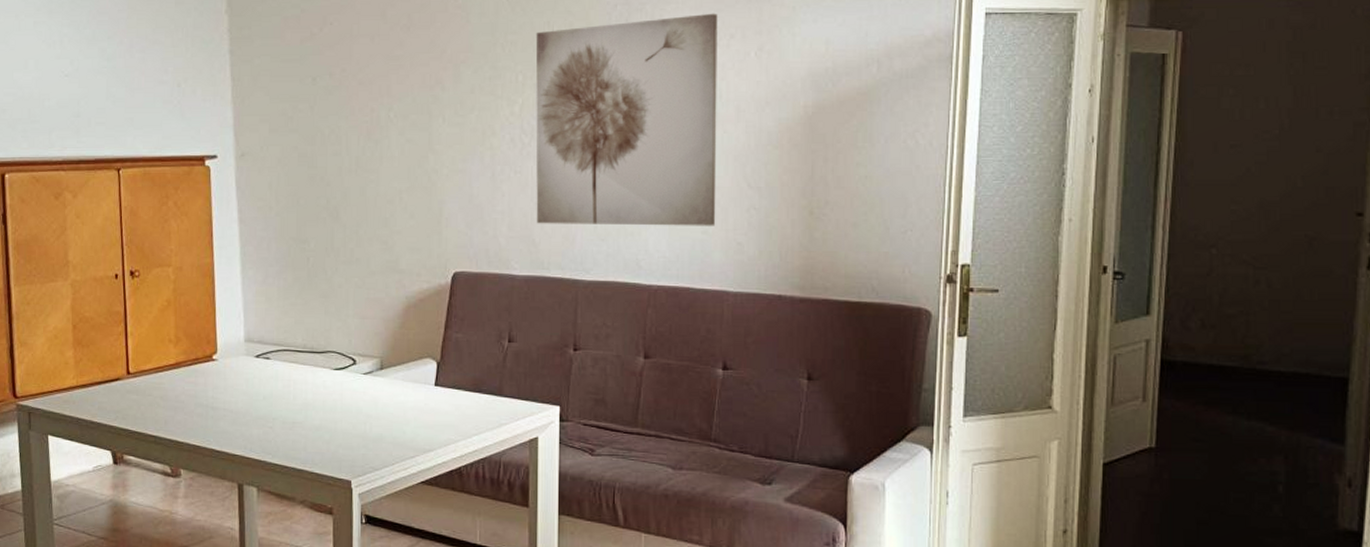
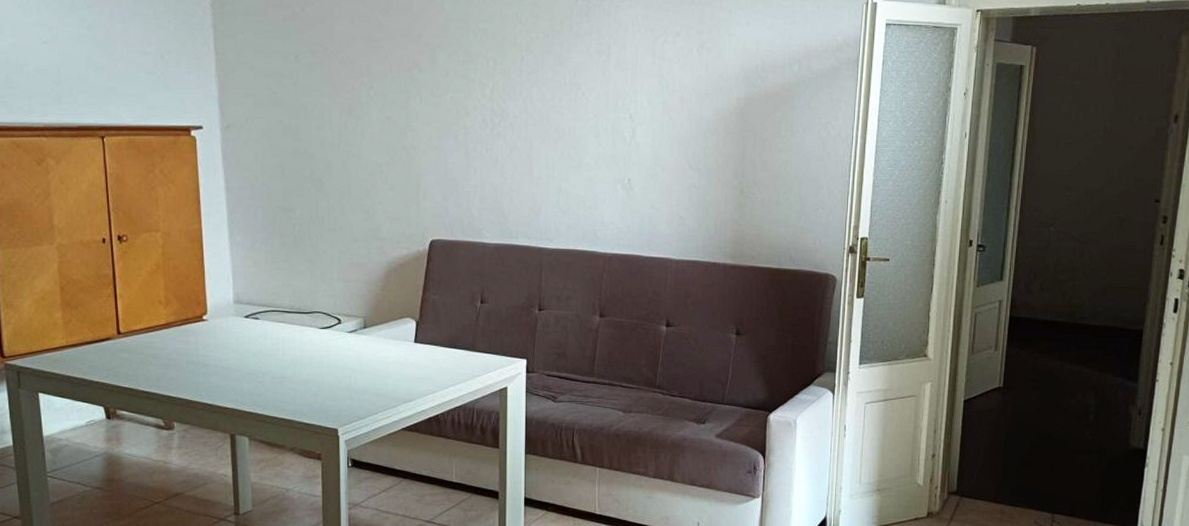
wall art: present [535,13,718,226] -> none [505,12,666,202]

